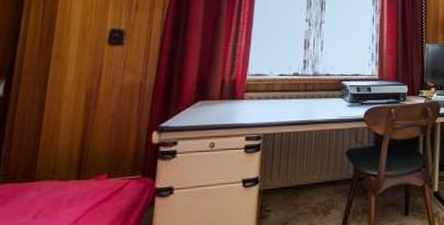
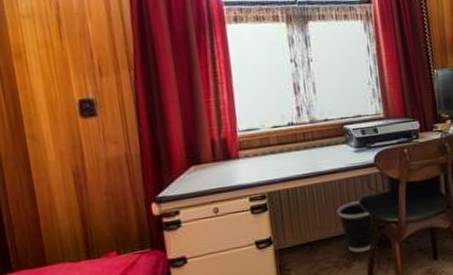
wastebasket: none [323,151,355,201] -> present [337,201,374,253]

